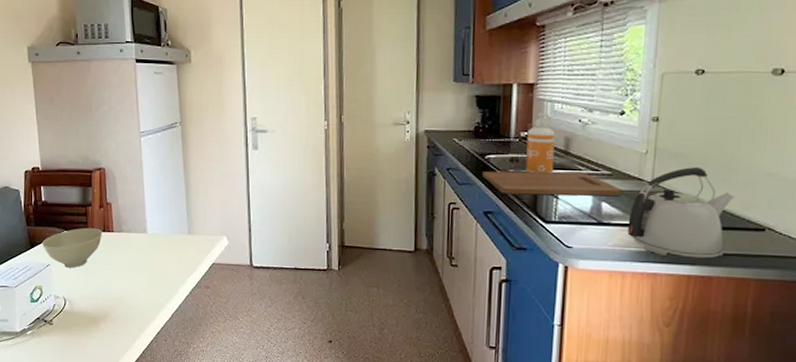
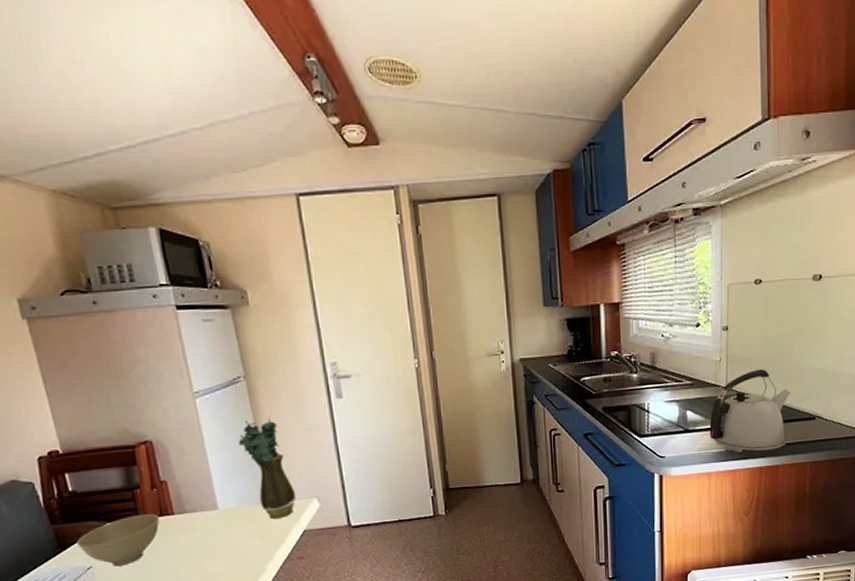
vase: none [170,160,210,249] -> present [239,418,297,519]
cutting board: present [482,171,623,197] -> none [579,384,703,414]
soap dispenser: present [525,113,555,174] -> none [617,331,643,391]

